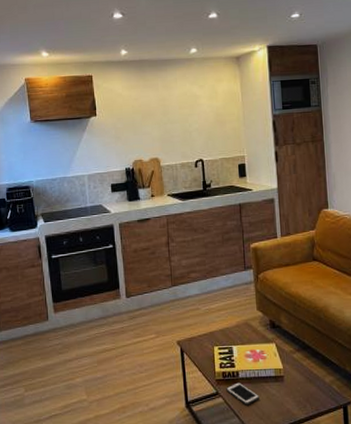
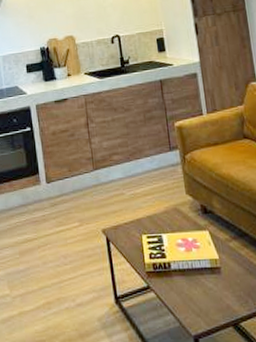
cell phone: present [226,382,259,405] -> none [157,275,195,301]

